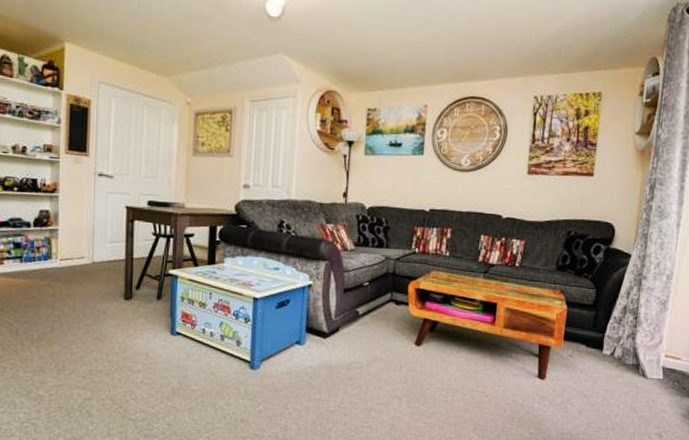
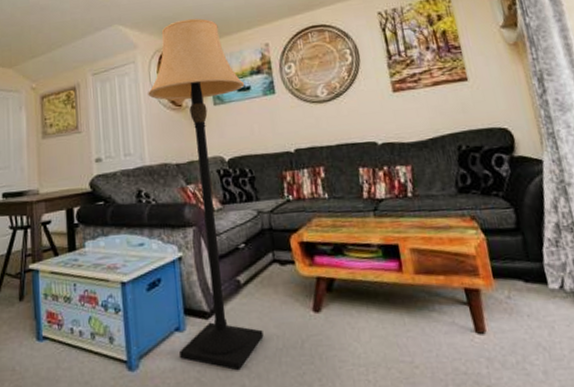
lamp: none [297,63,398,381] -> present [148,18,264,371]

